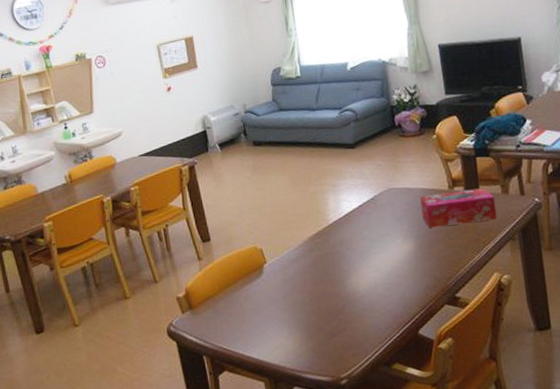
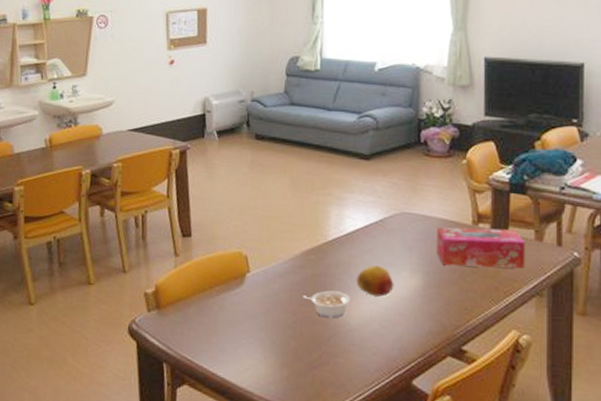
legume: none [315,266,357,291] -> present [302,290,351,319]
fruit: none [358,238,392,265] -> present [356,265,394,297]

